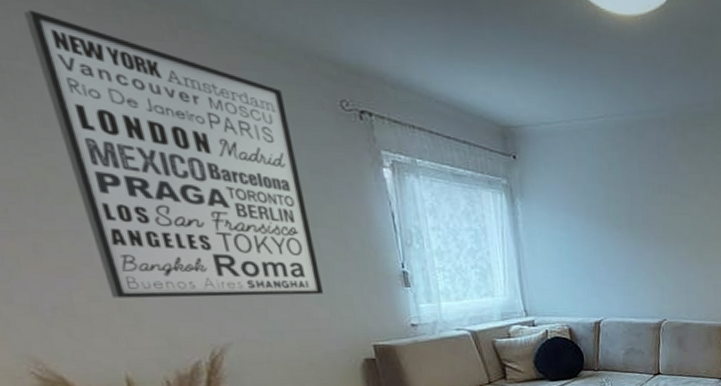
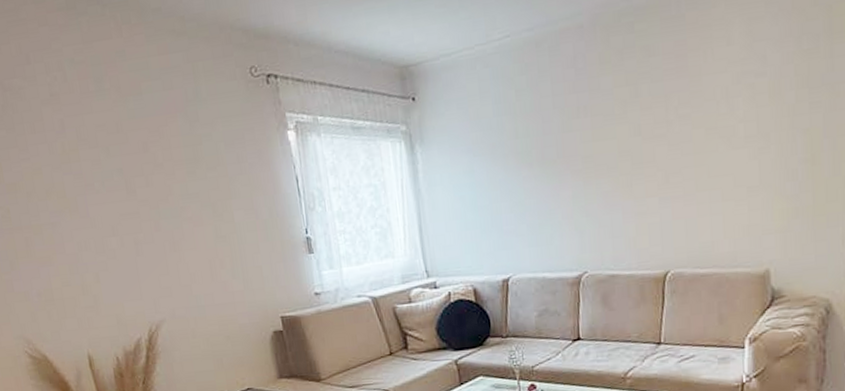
wall art: present [24,9,323,298] -> none [18,32,237,283]

